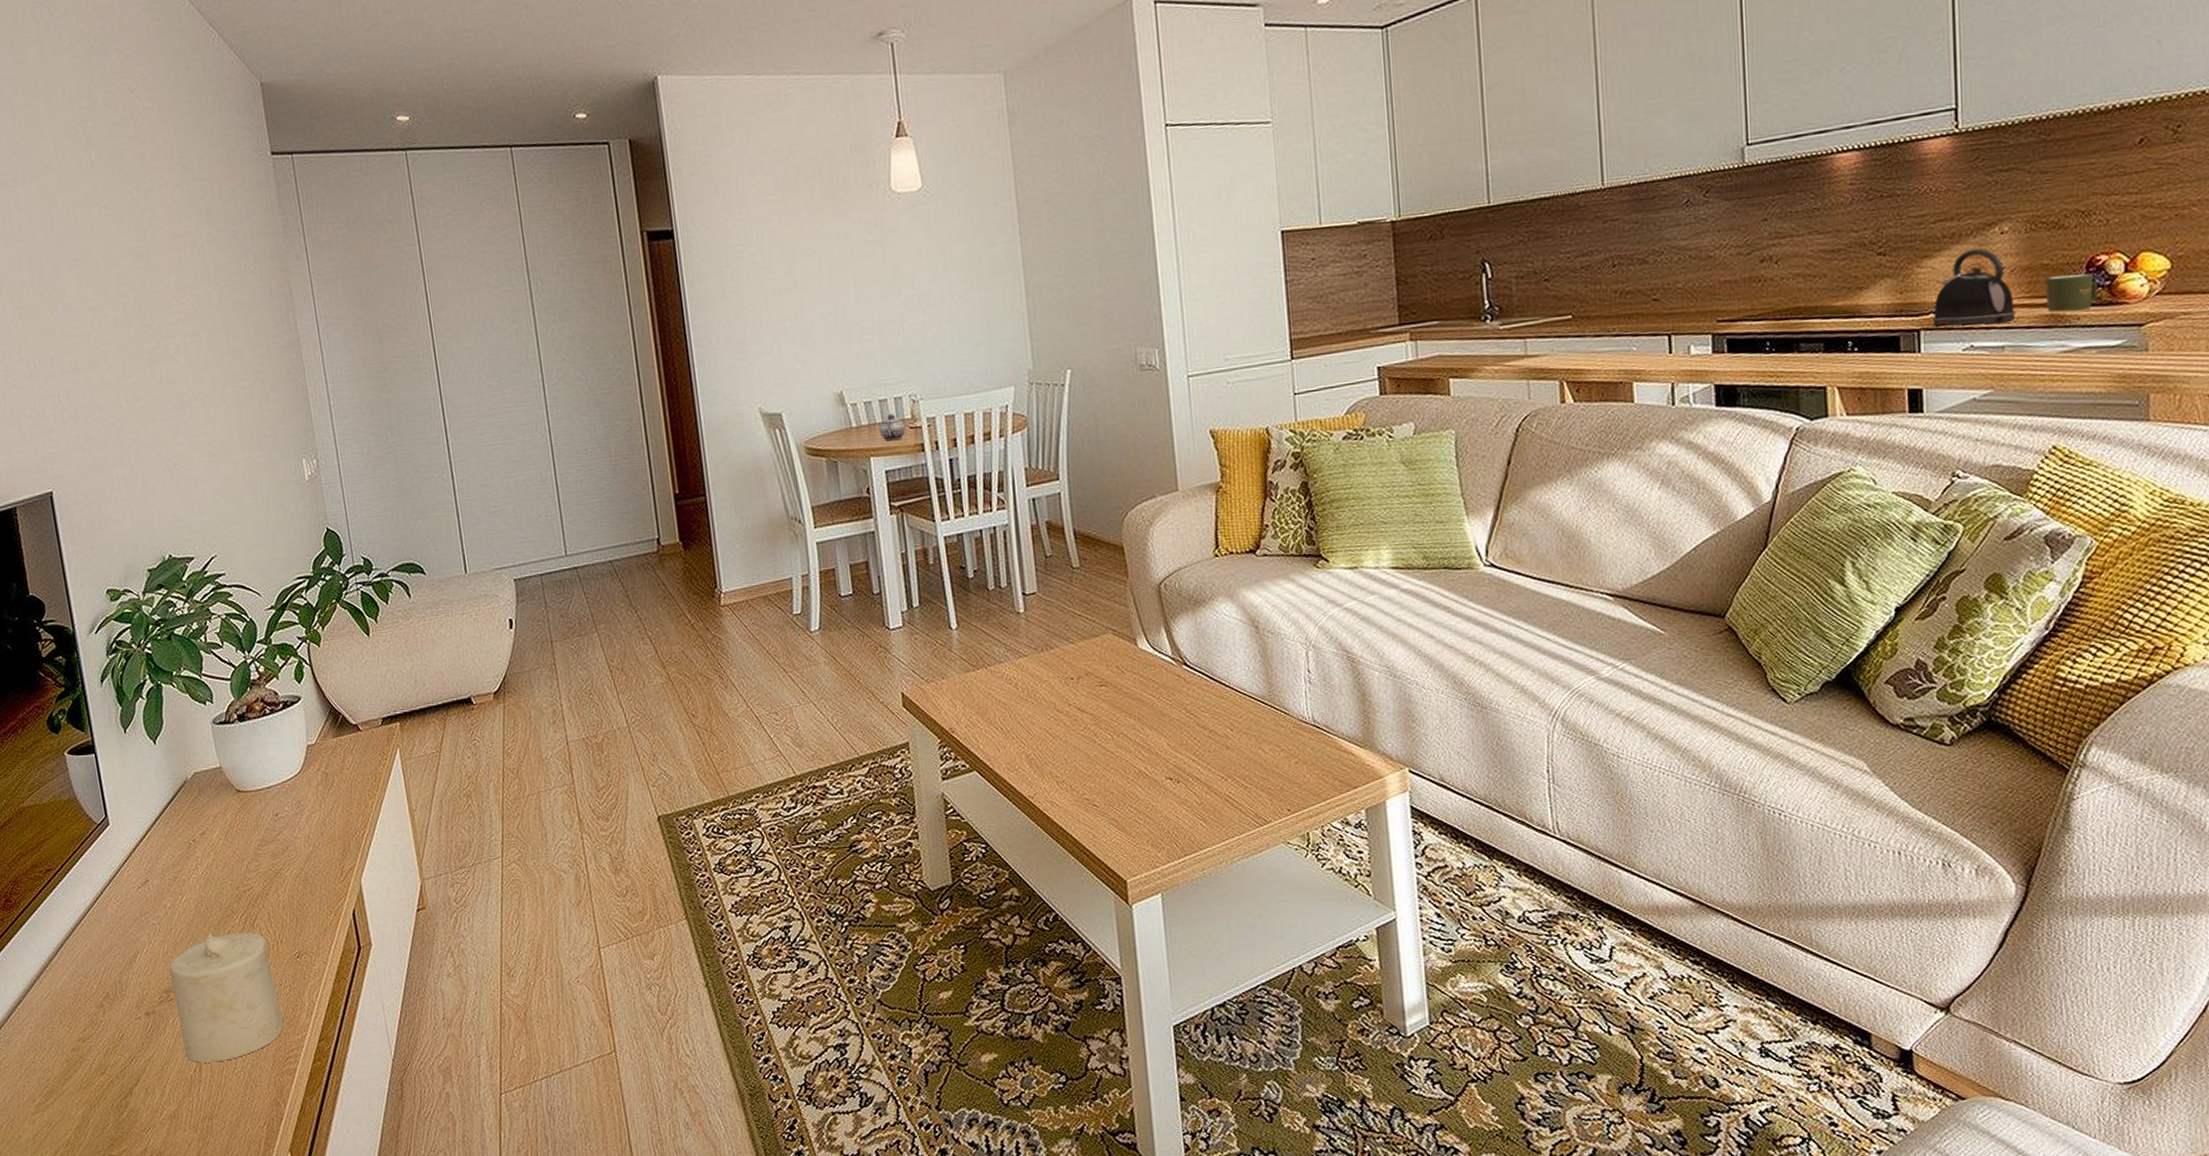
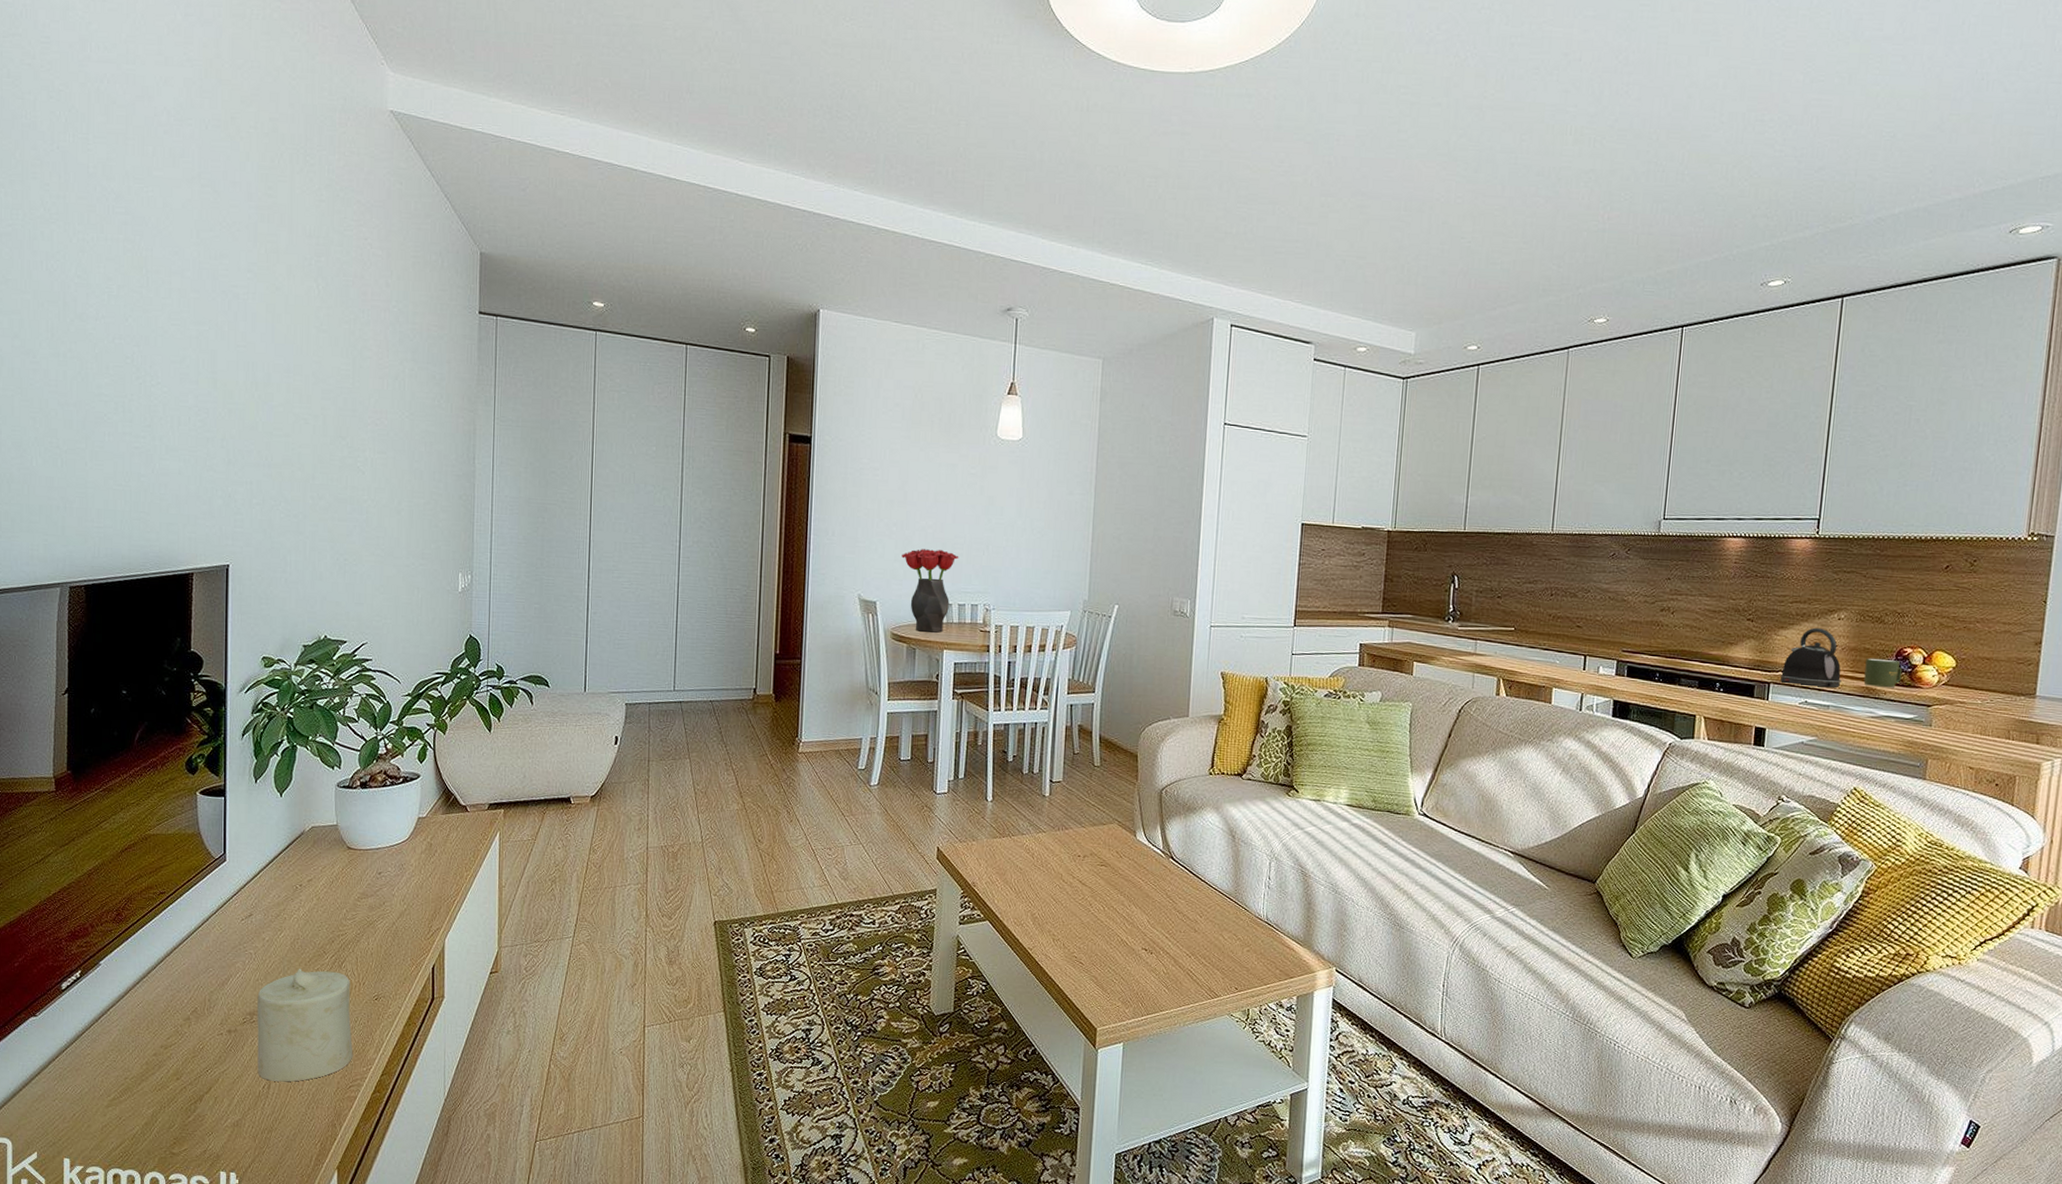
bouquet: none [802,339,871,442] -> present [902,549,959,634]
teapot: present [879,414,905,442] -> none [955,617,976,640]

